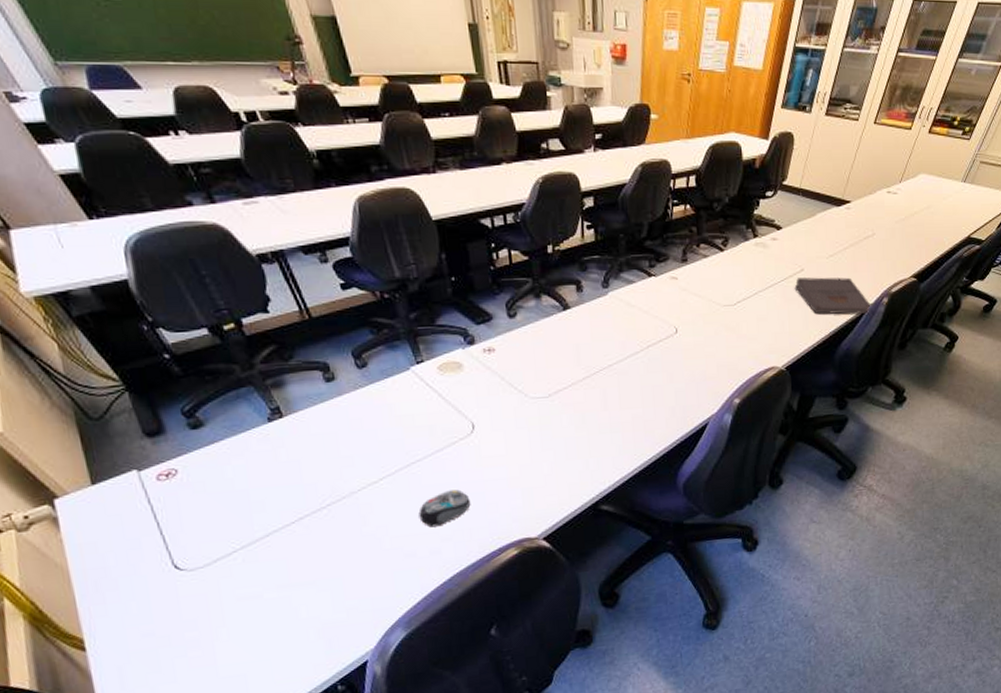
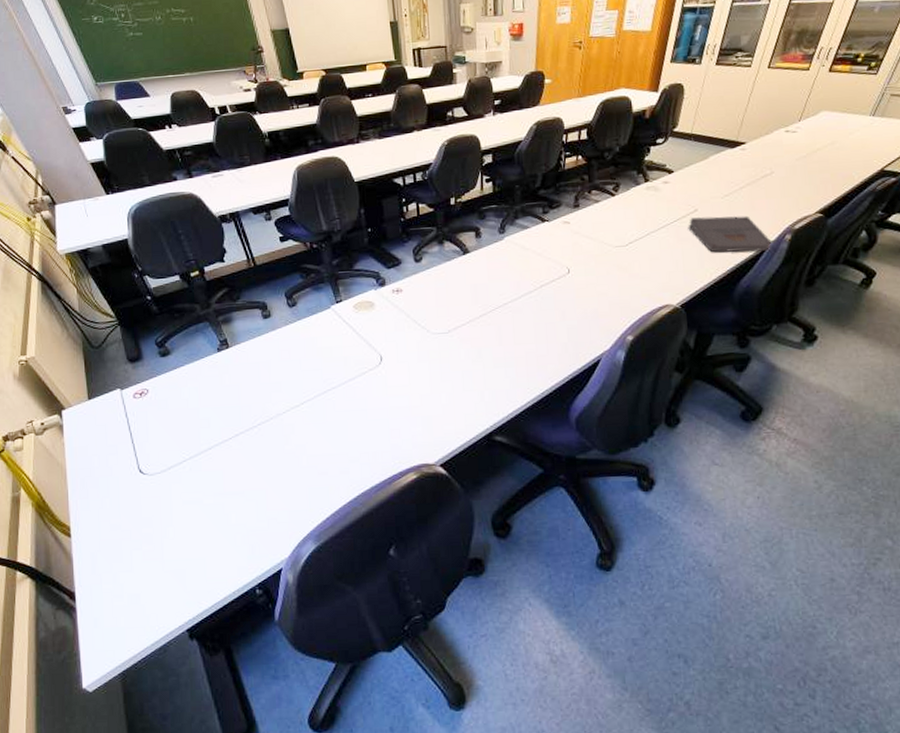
computer mouse: present [418,489,471,527] -> none [332,415,376,449]

